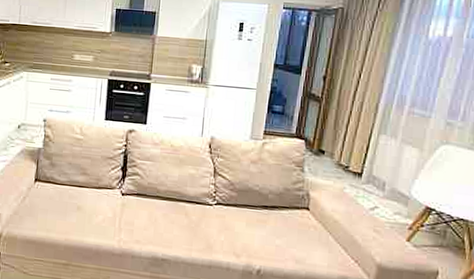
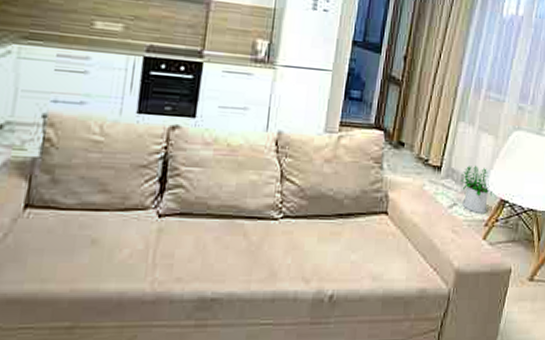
potted plant: none [382,174,417,218] -> present [460,166,492,213]

